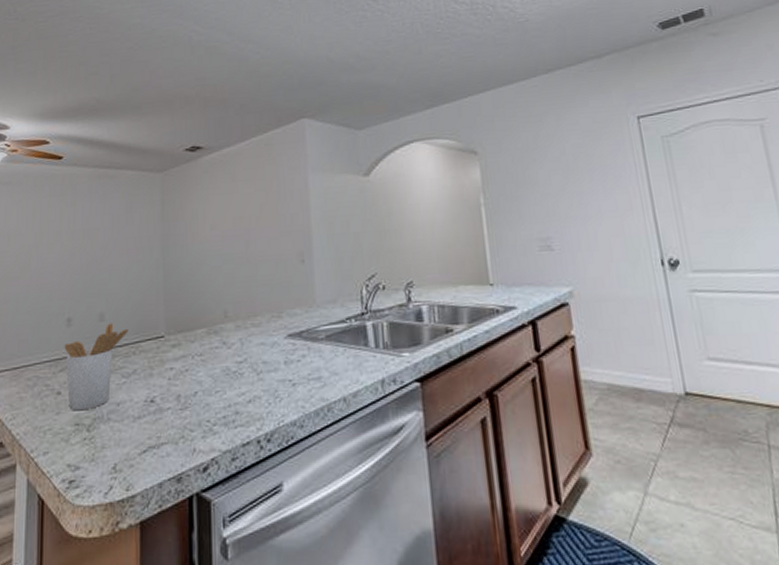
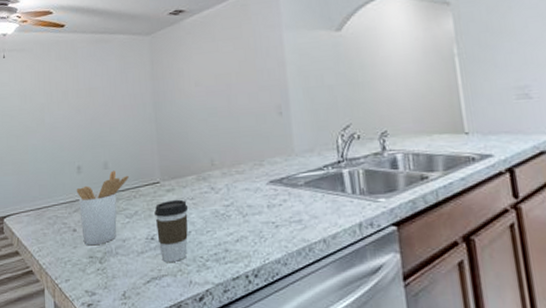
coffee cup: none [156,355,196,428] -> present [154,199,189,262]

